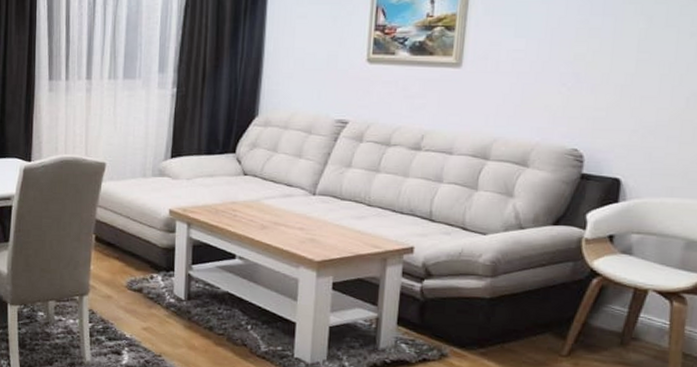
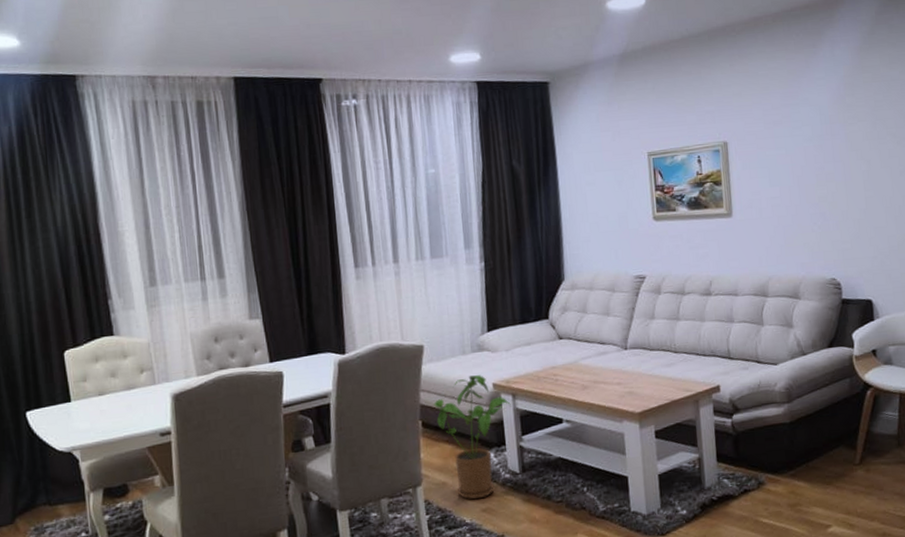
house plant: none [109,199,186,318] -> present [434,375,512,500]

